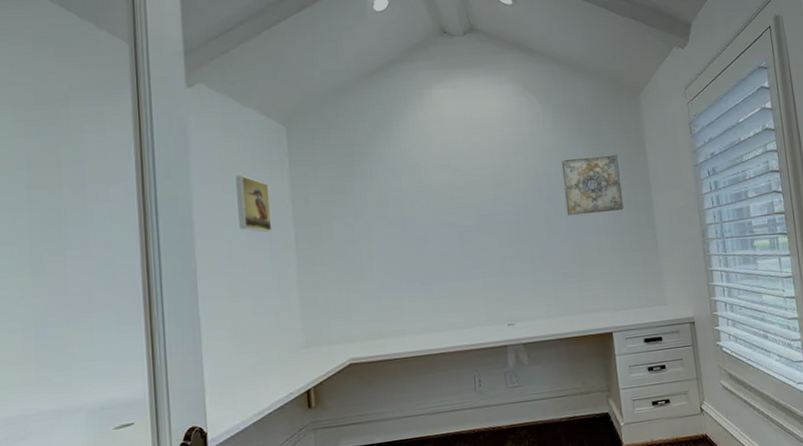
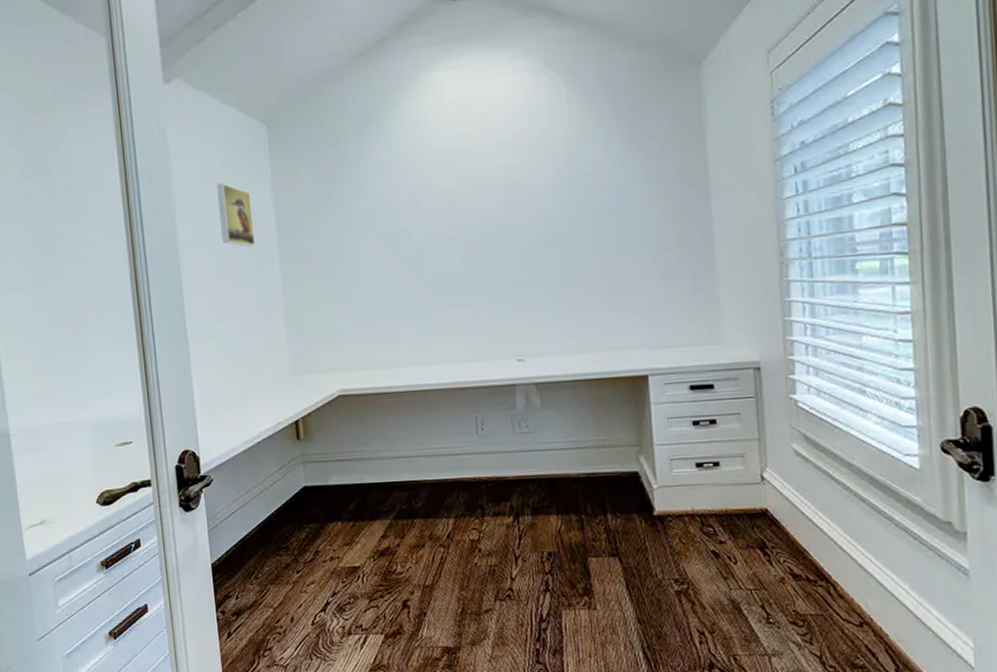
wall art: present [561,154,624,215] -> none [589,147,671,228]

